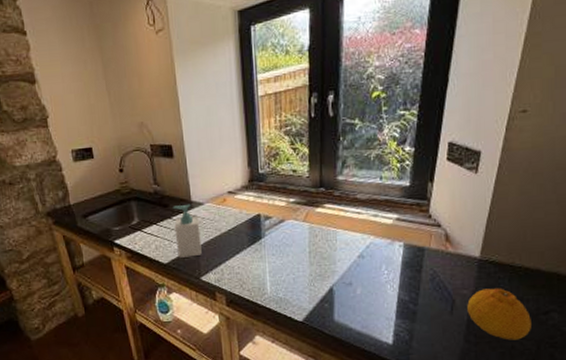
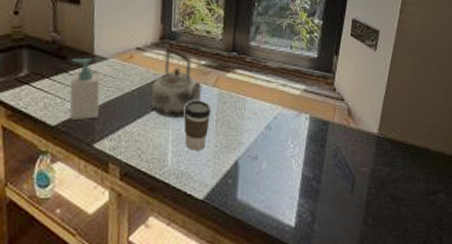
kettle: none [245,187,294,253] -> present [150,45,203,119]
coffee cup: none [277,235,304,280] -> present [184,100,211,151]
fruit: present [467,288,531,340] -> none [366,166,422,222]

